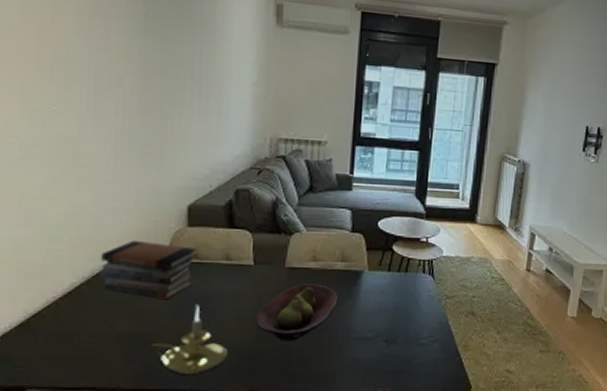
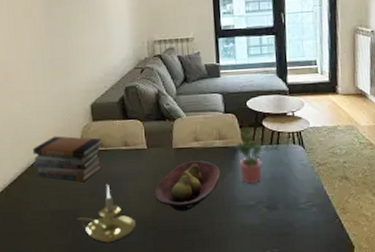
potted plant: none [360,244,407,314] -> present [236,122,279,184]

